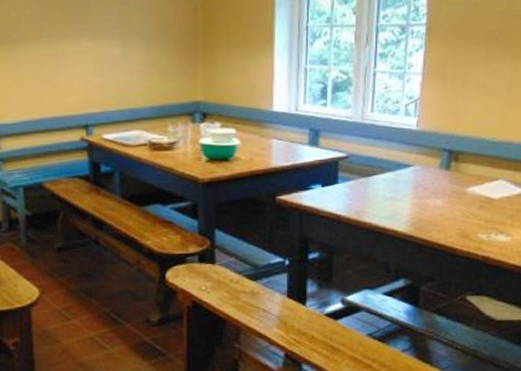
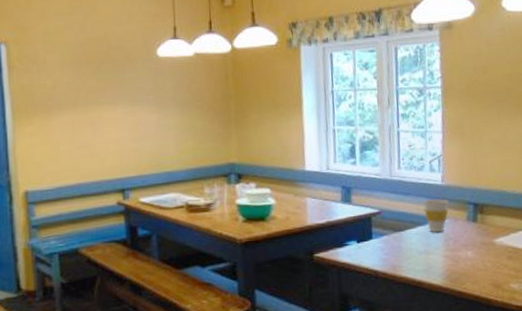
cup: none [395,144,422,180] -> present [423,198,449,233]

